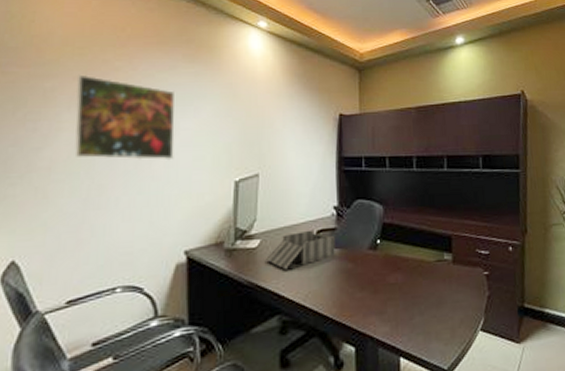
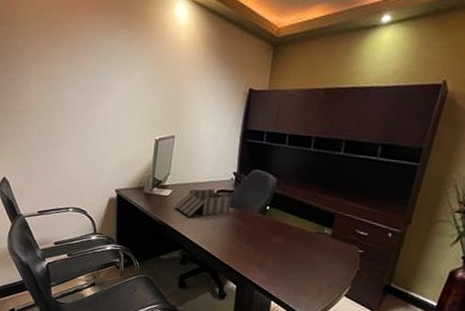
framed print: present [74,74,175,161] -> none [39,34,112,116]

